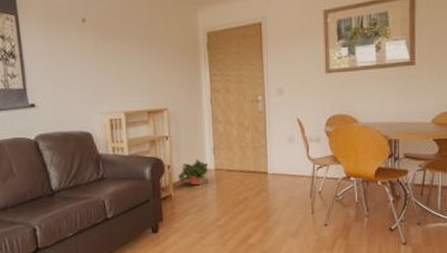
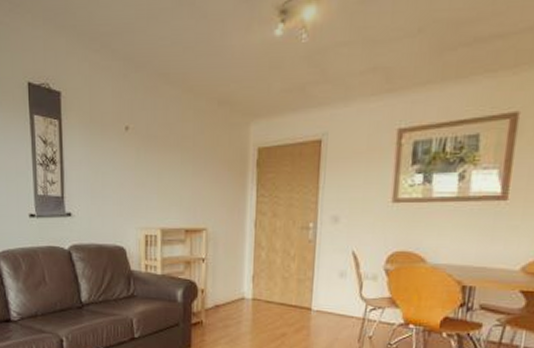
potted plant: present [178,159,208,186] -> none [211,285,245,315]

